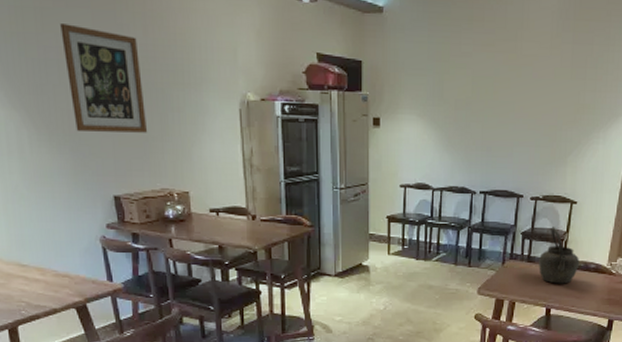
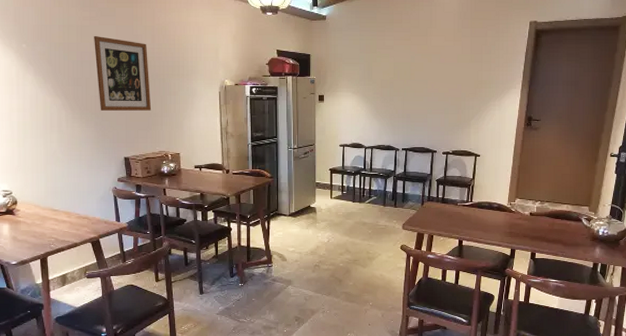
kettle: present [539,227,580,284] -> none [451,175,485,220]

